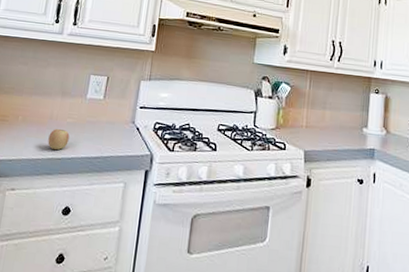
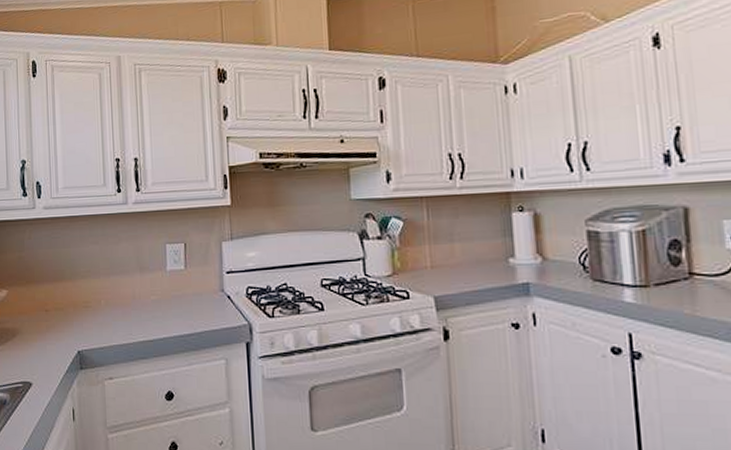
apple: present [48,129,70,151] -> none [135,309,157,332]

